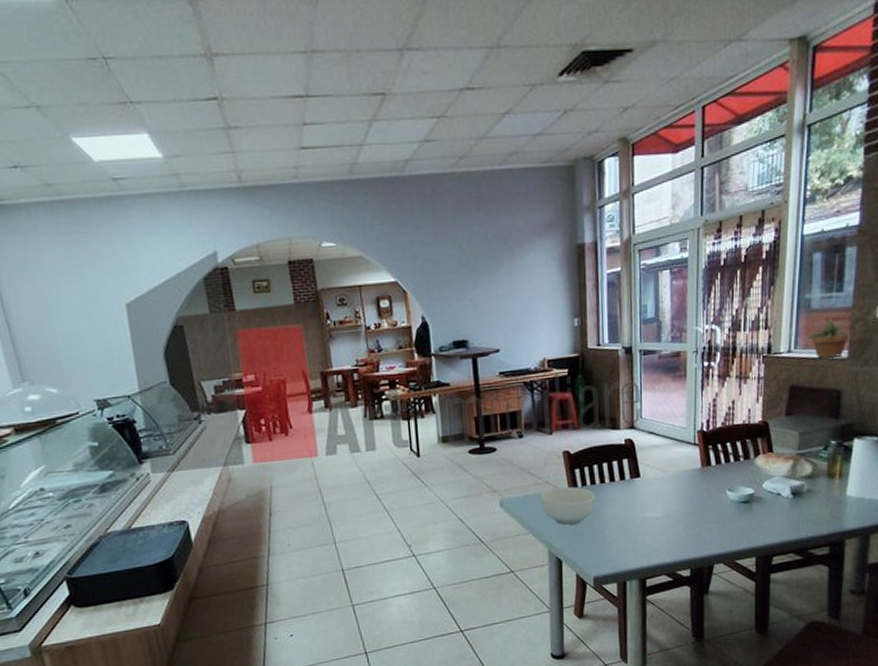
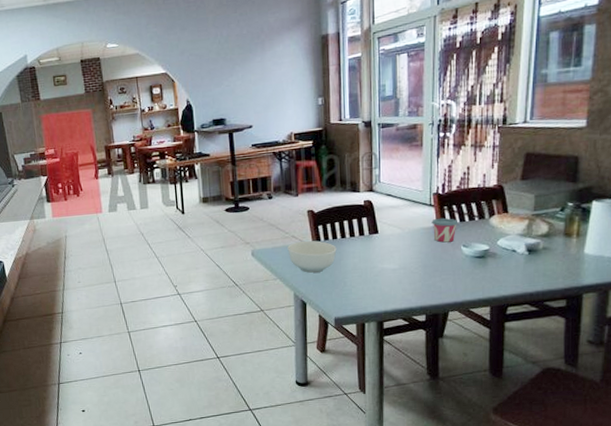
cup: none [696,458,724,487] -> present [432,217,459,243]
potted plant: present [805,318,850,358] -> none [542,90,588,128]

